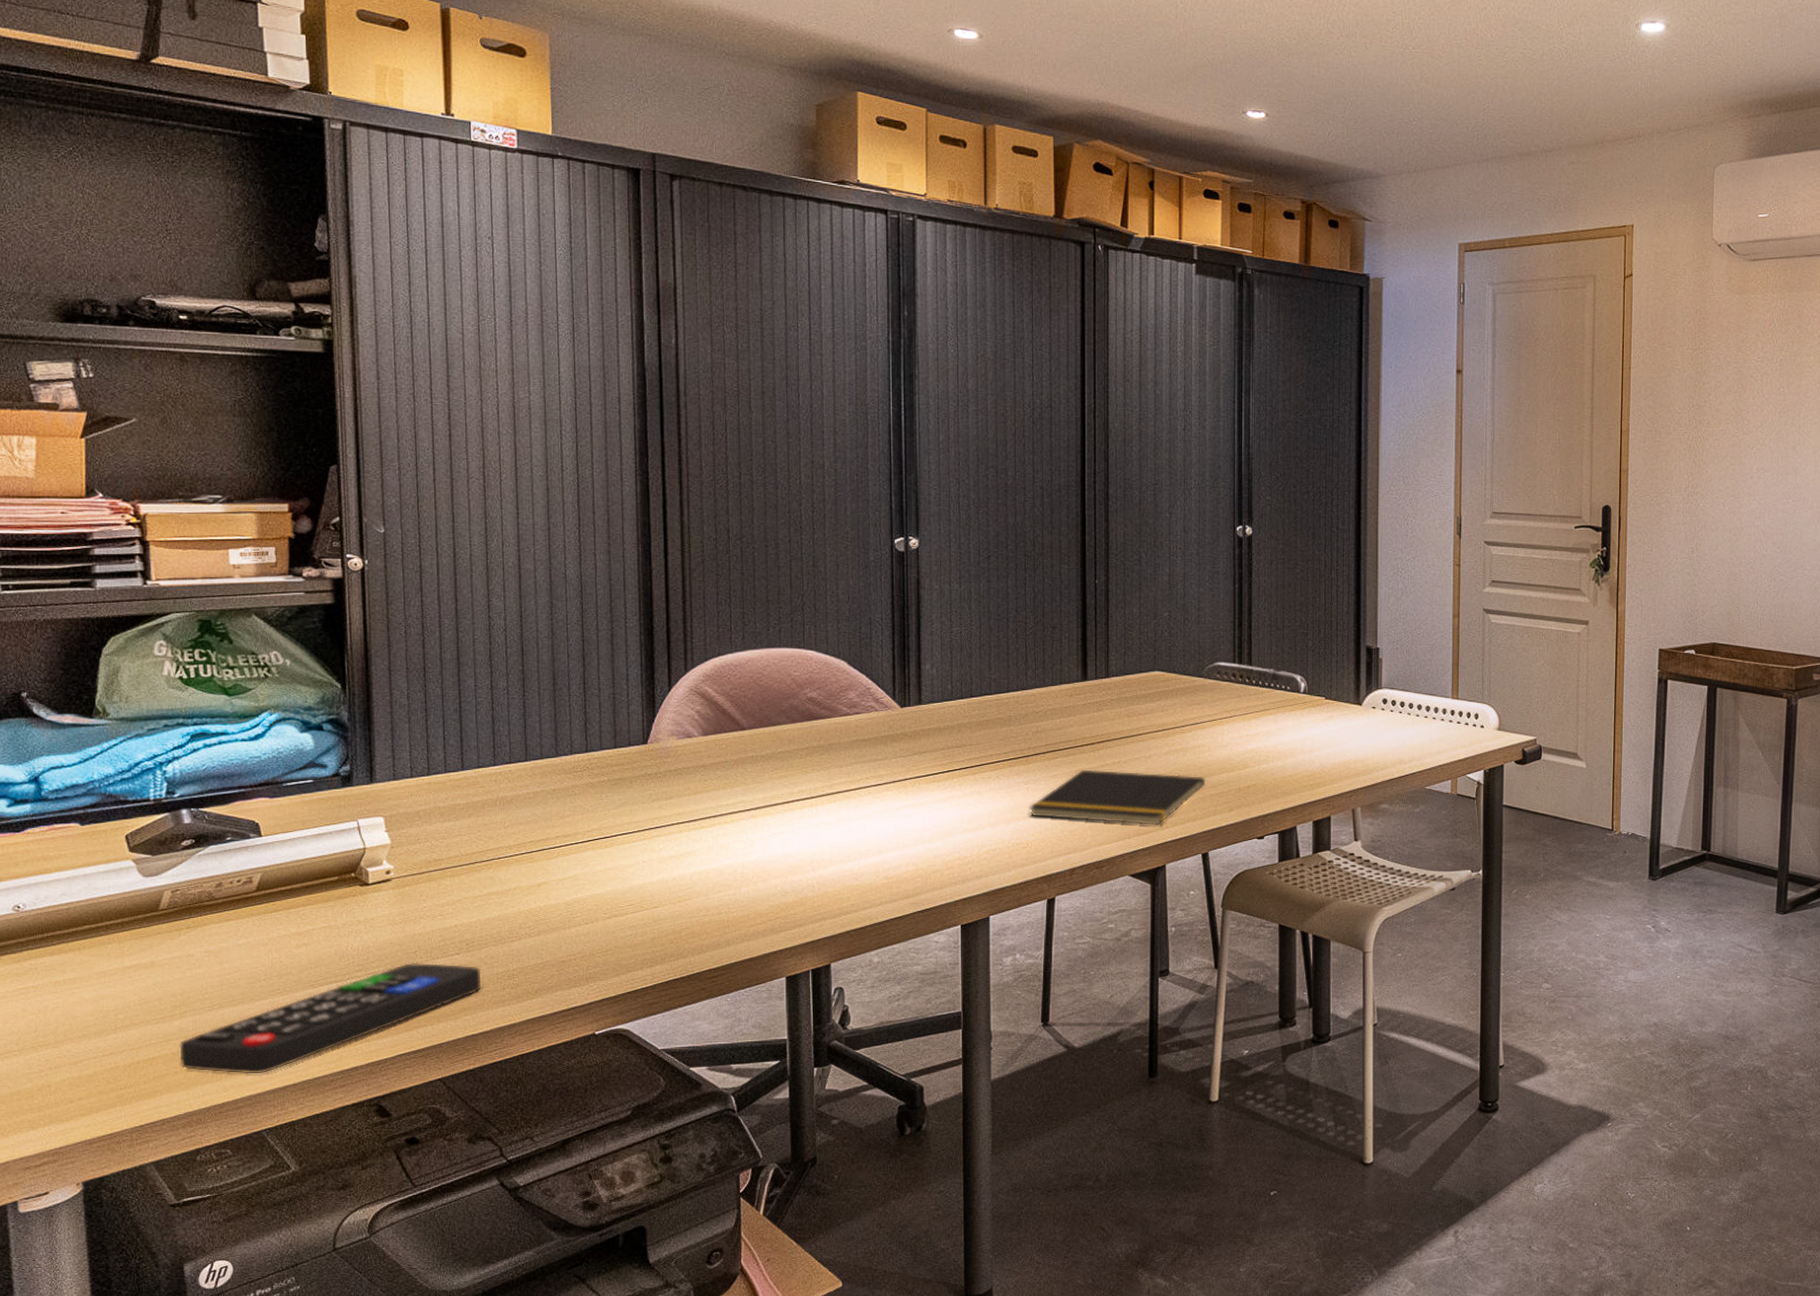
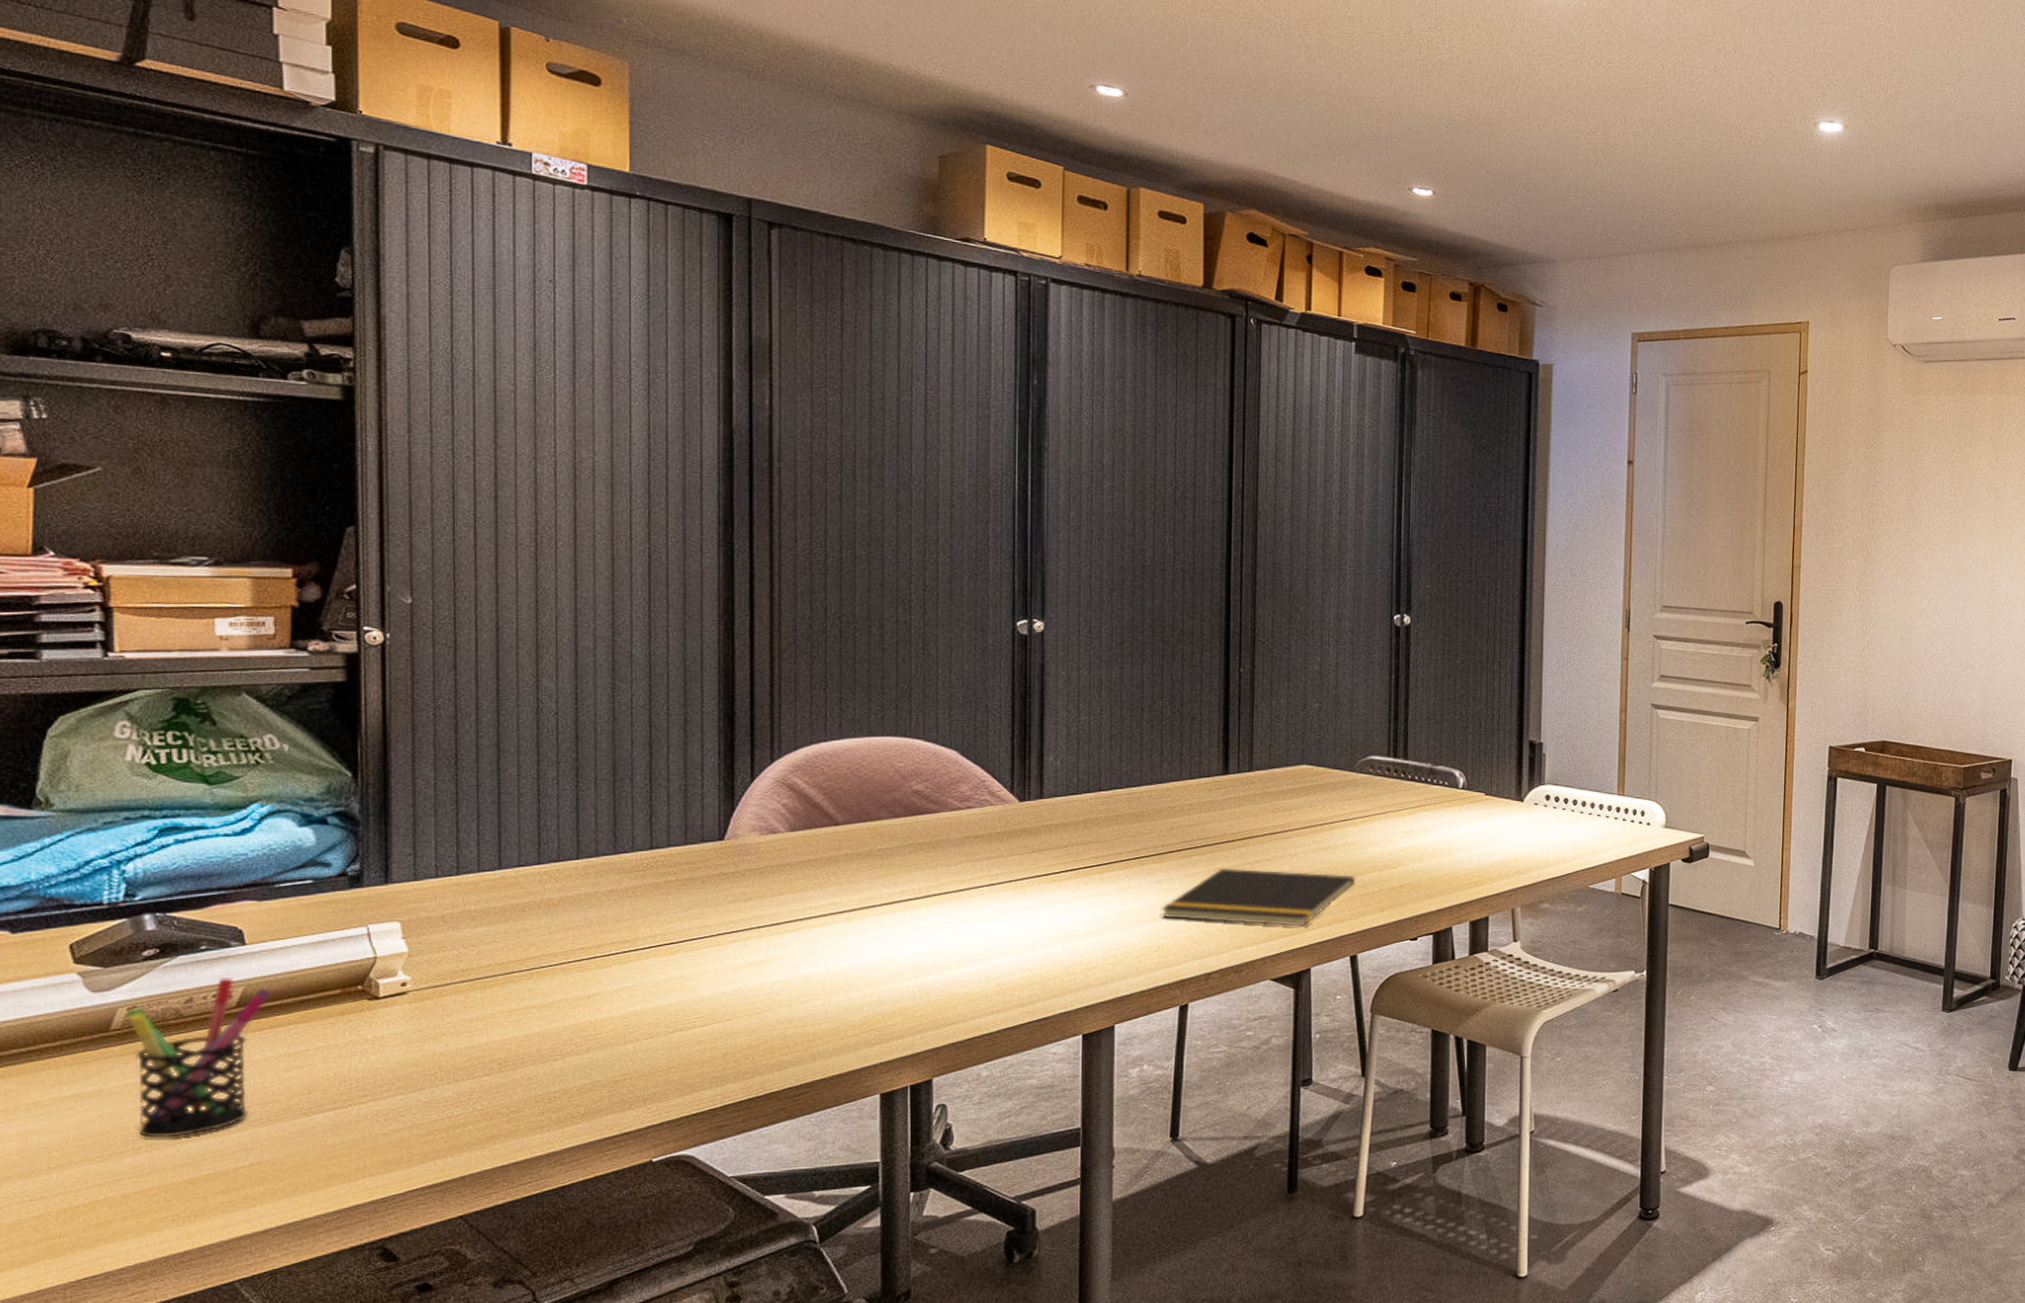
pen holder: none [171,865,284,1004] -> present [126,978,273,1138]
remote control: present [179,963,482,1074] -> none [130,1086,516,1217]

